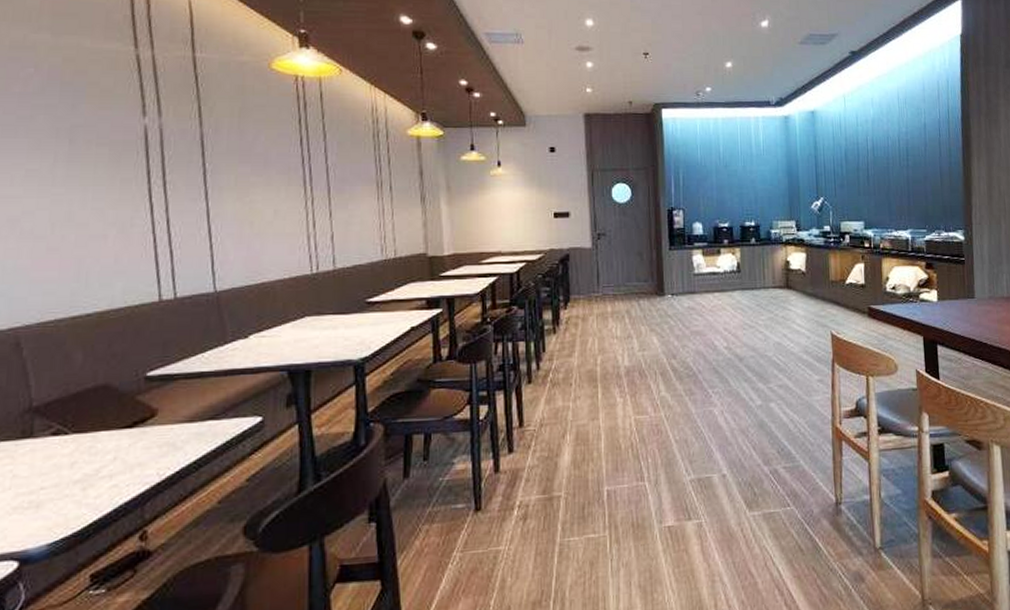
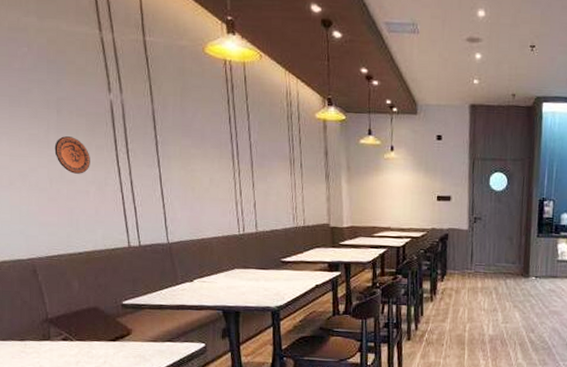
decorative plate: none [61,170,112,215] -> present [54,136,90,174]

